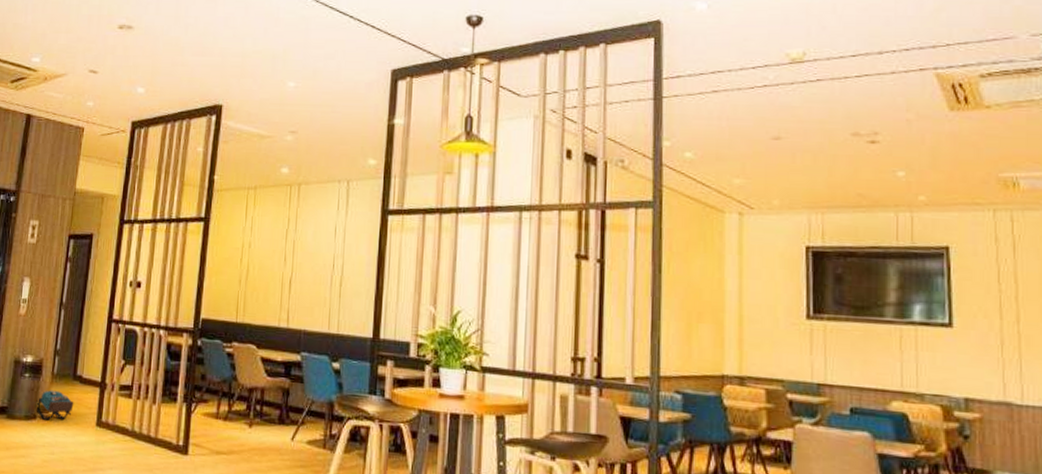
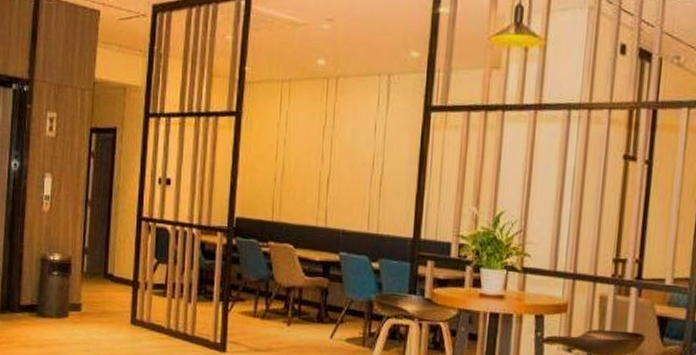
backpack: present [35,390,74,420] -> none [66,288,107,318]

